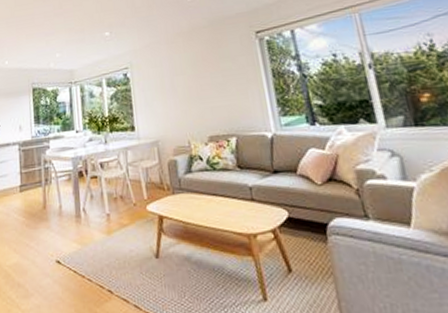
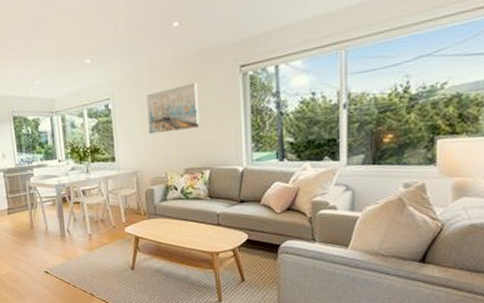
wall art: none [164,49,221,101] -> present [146,83,200,134]

